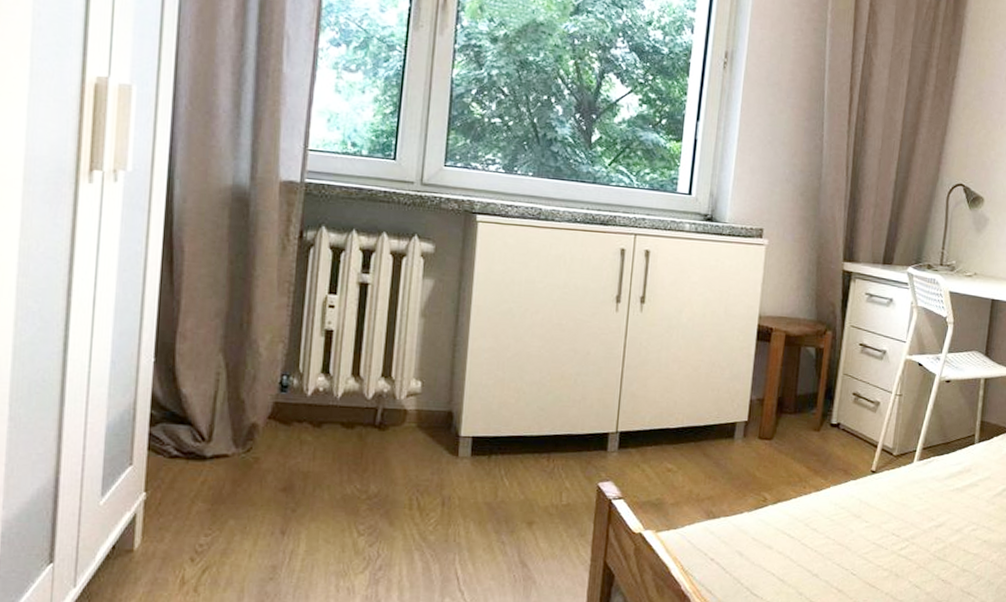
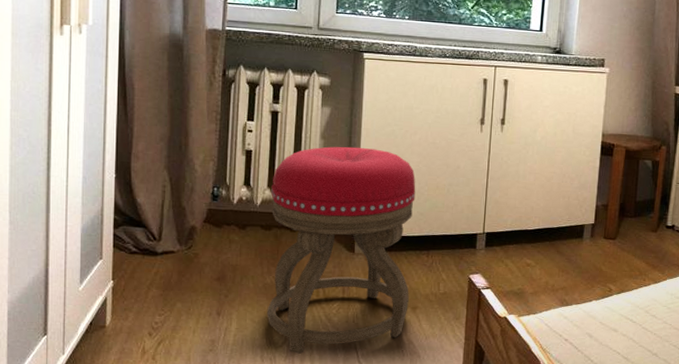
stool: none [345,326,536,581] -> present [267,146,416,354]

